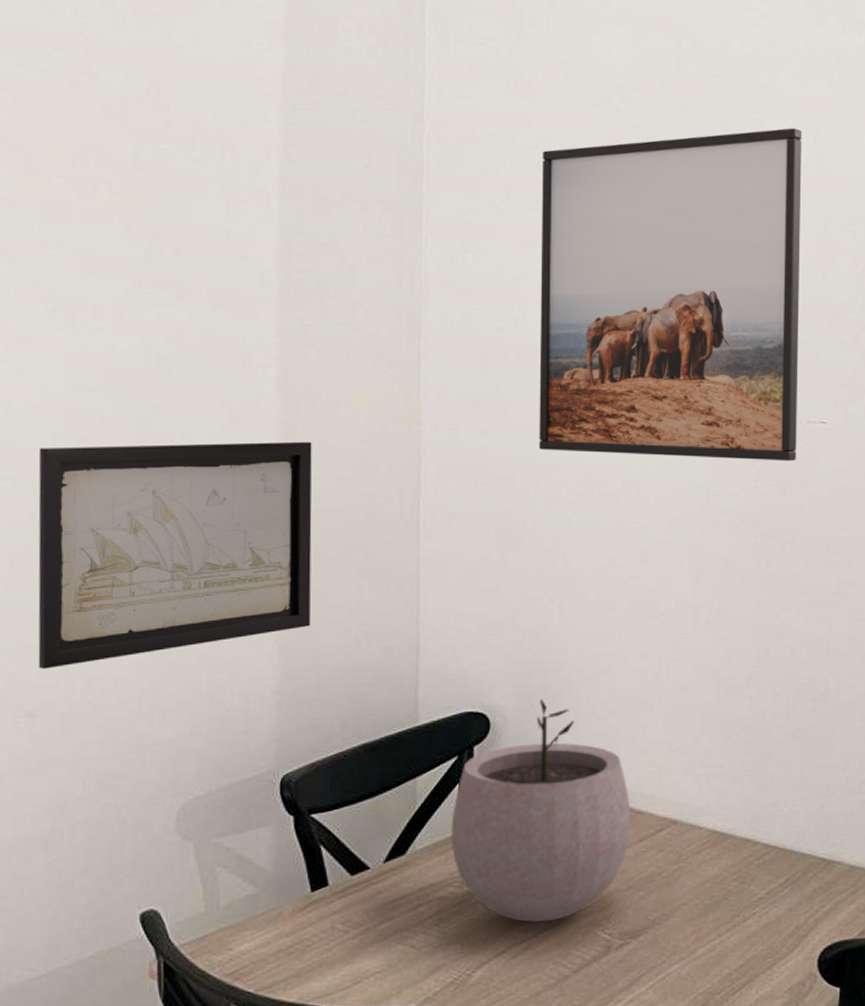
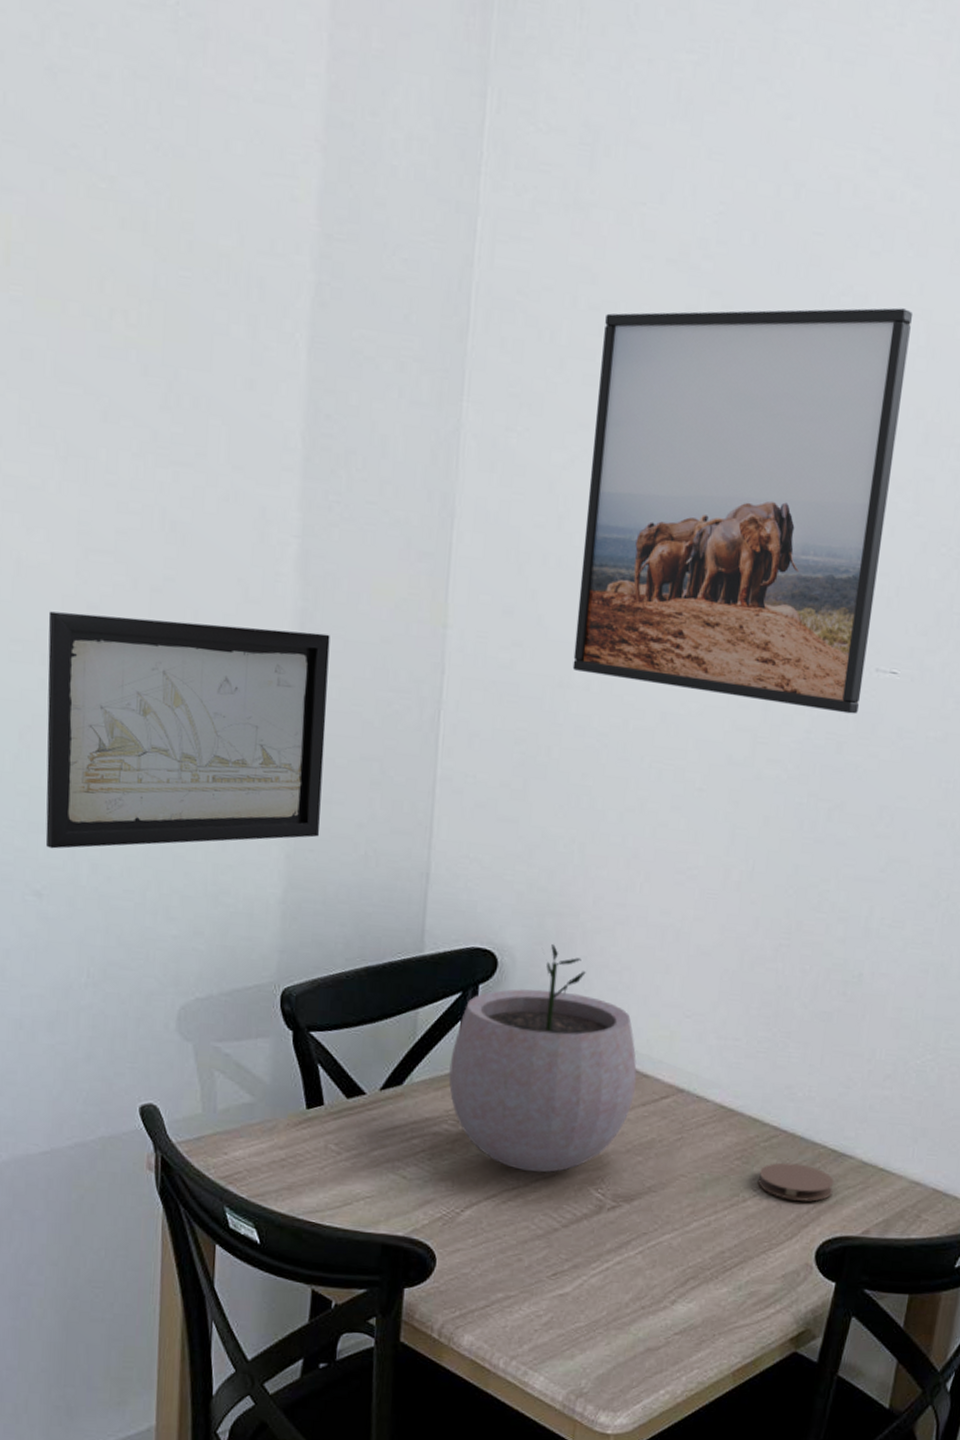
coaster: none [755,876,827,913] -> present [757,1162,834,1202]

